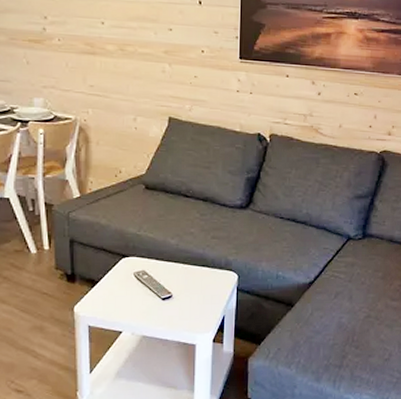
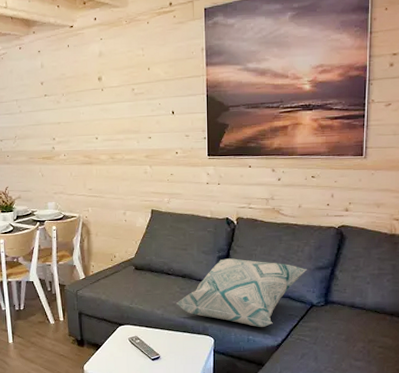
decorative pillow: none [195,181,345,262] -> present [176,258,307,327]

